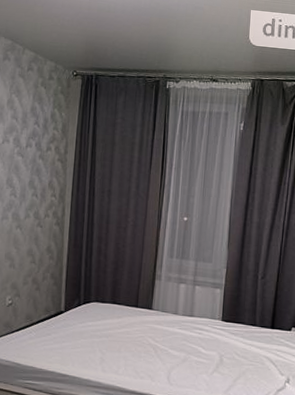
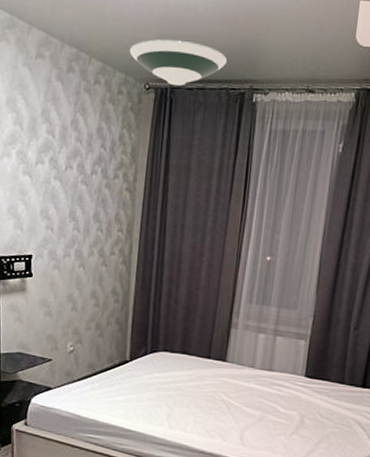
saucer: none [58,35,143,74] -> present [129,39,227,86]

